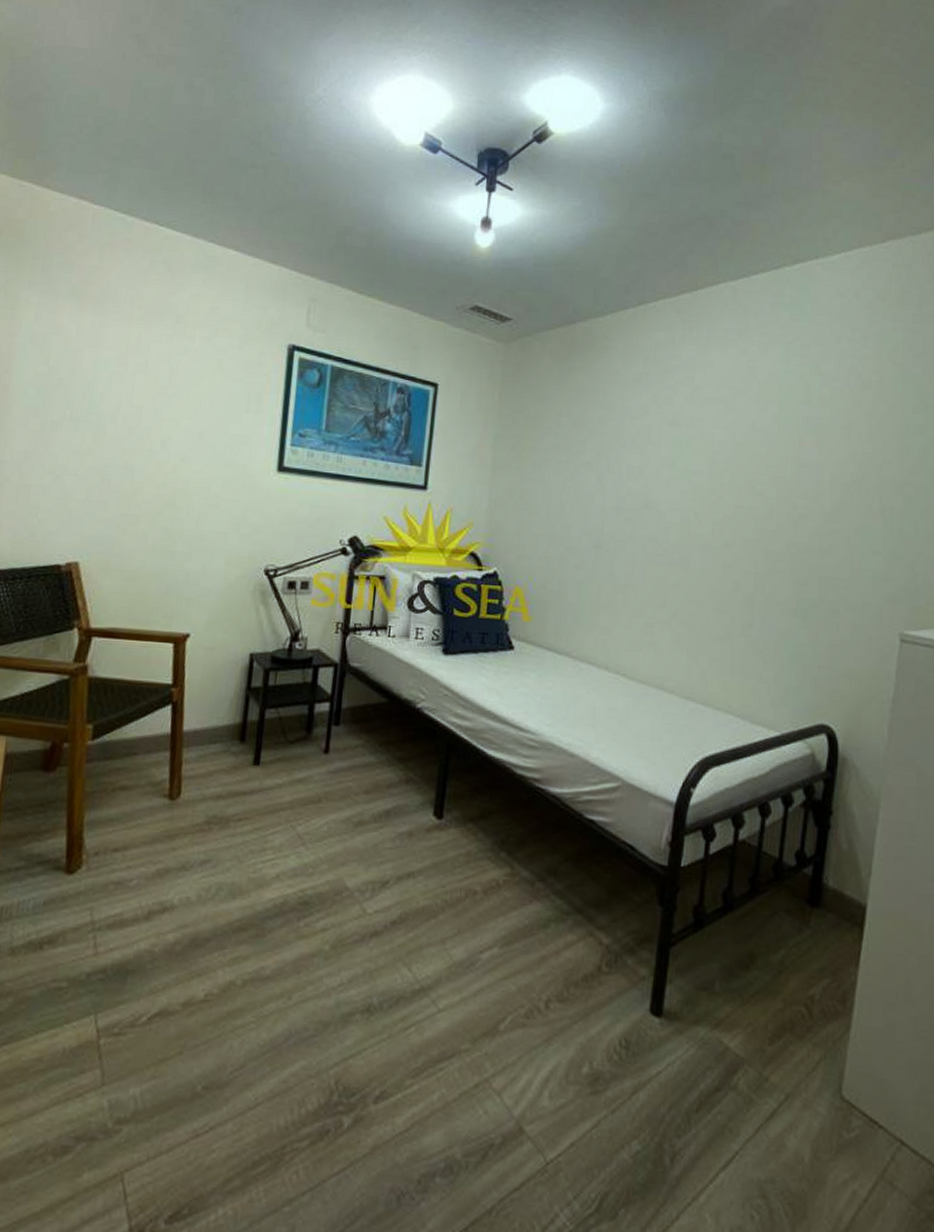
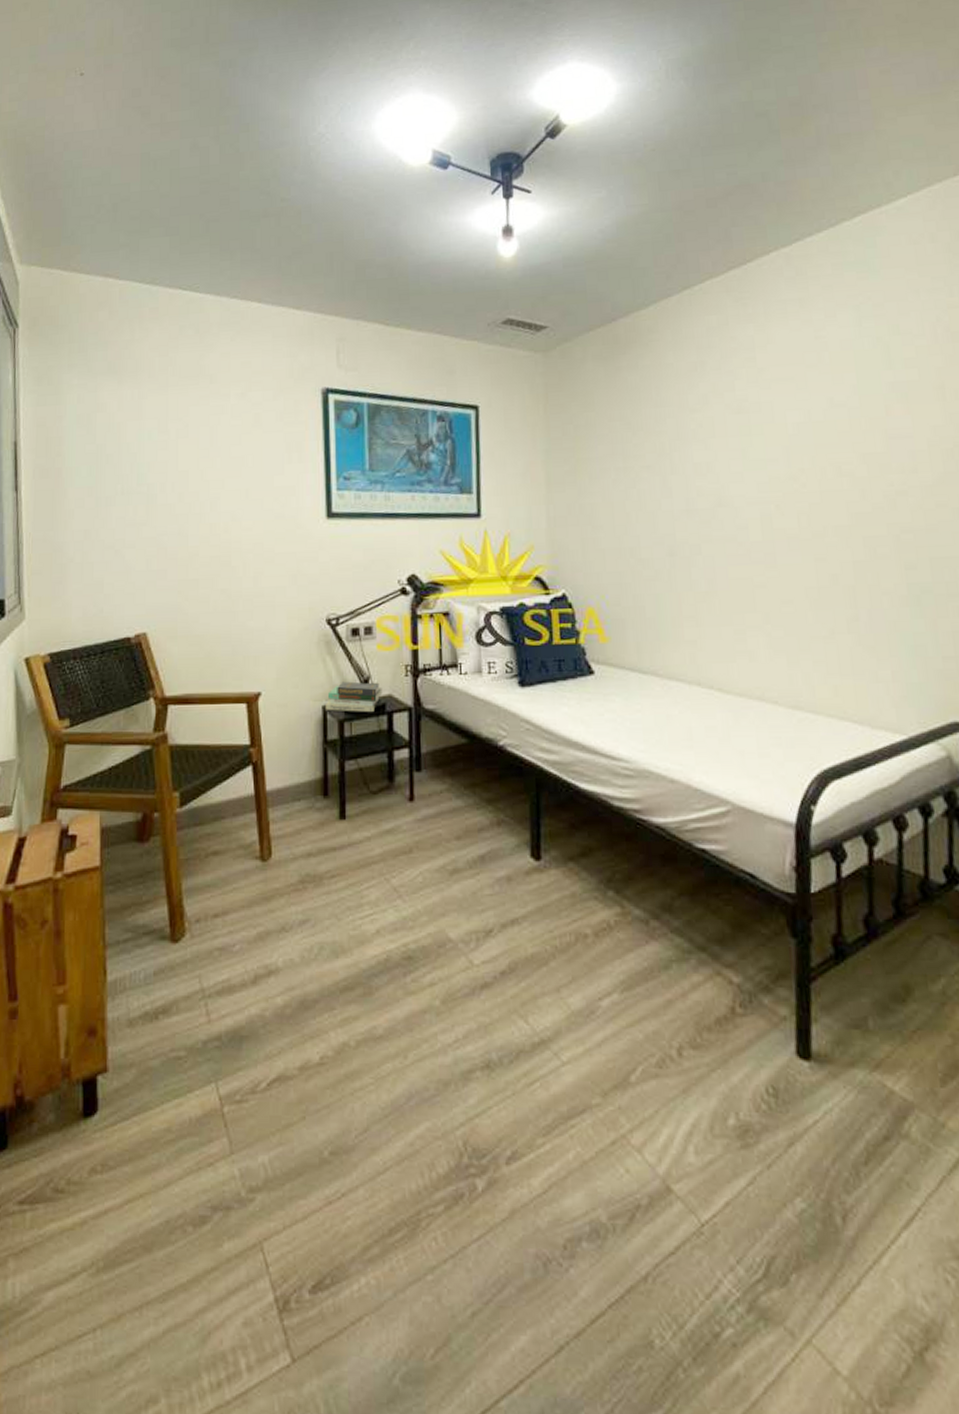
books: none [252,632,312,664] -> present [324,681,383,712]

